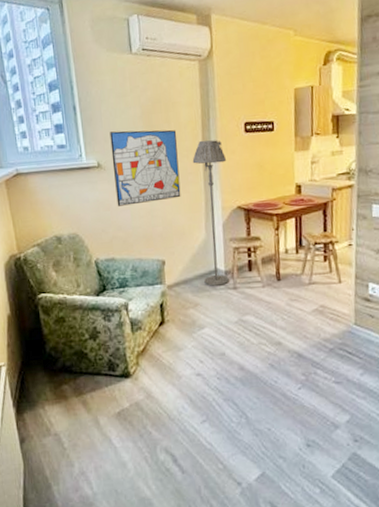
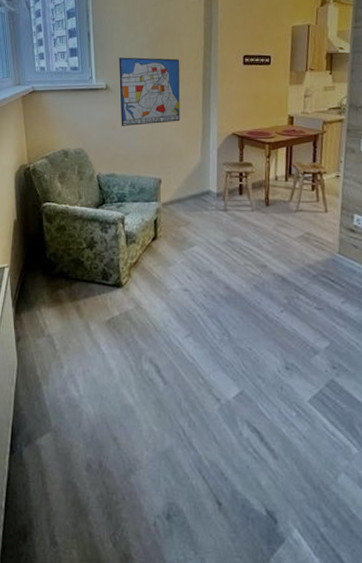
floor lamp: present [192,140,229,287] -> none [193,69,225,208]

